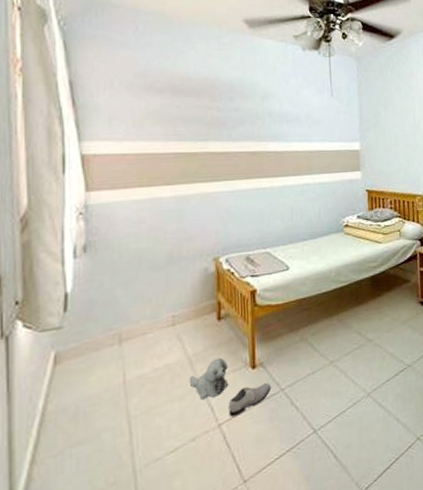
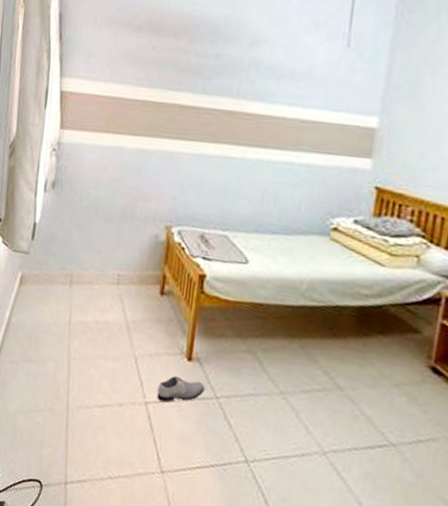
plush toy: present [189,357,229,400] -> none [124,333,164,374]

